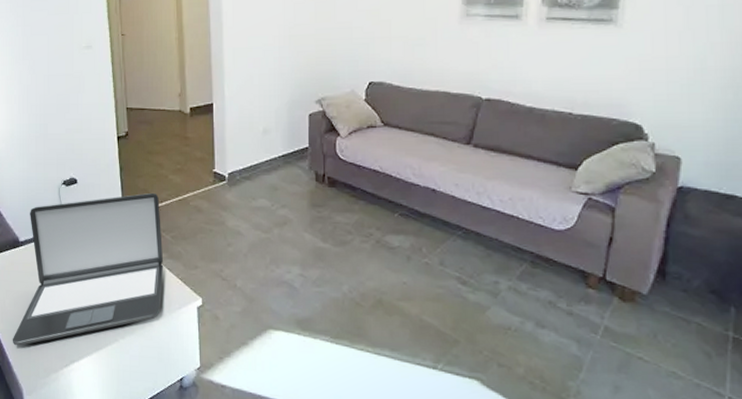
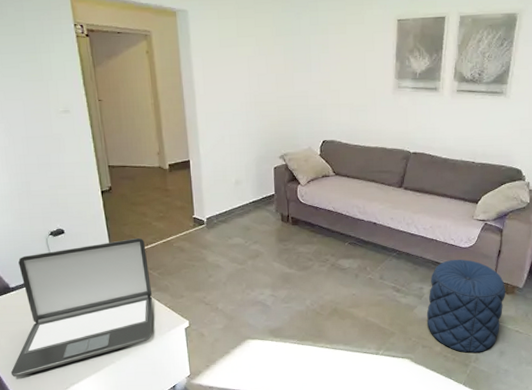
pouf: none [504,245,622,383] -> present [426,259,506,353]

